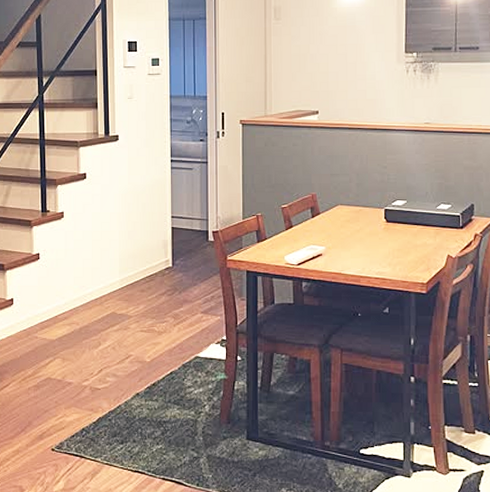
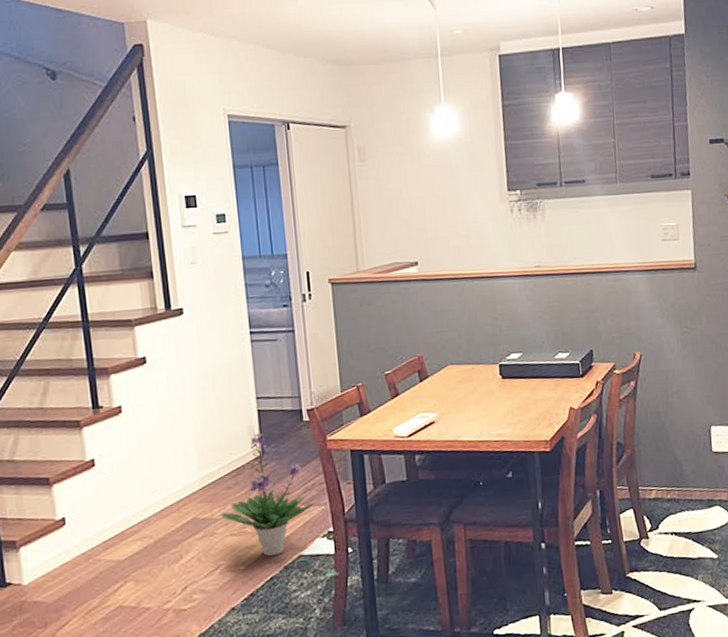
potted plant: none [135,247,213,354] -> present [221,432,315,556]

